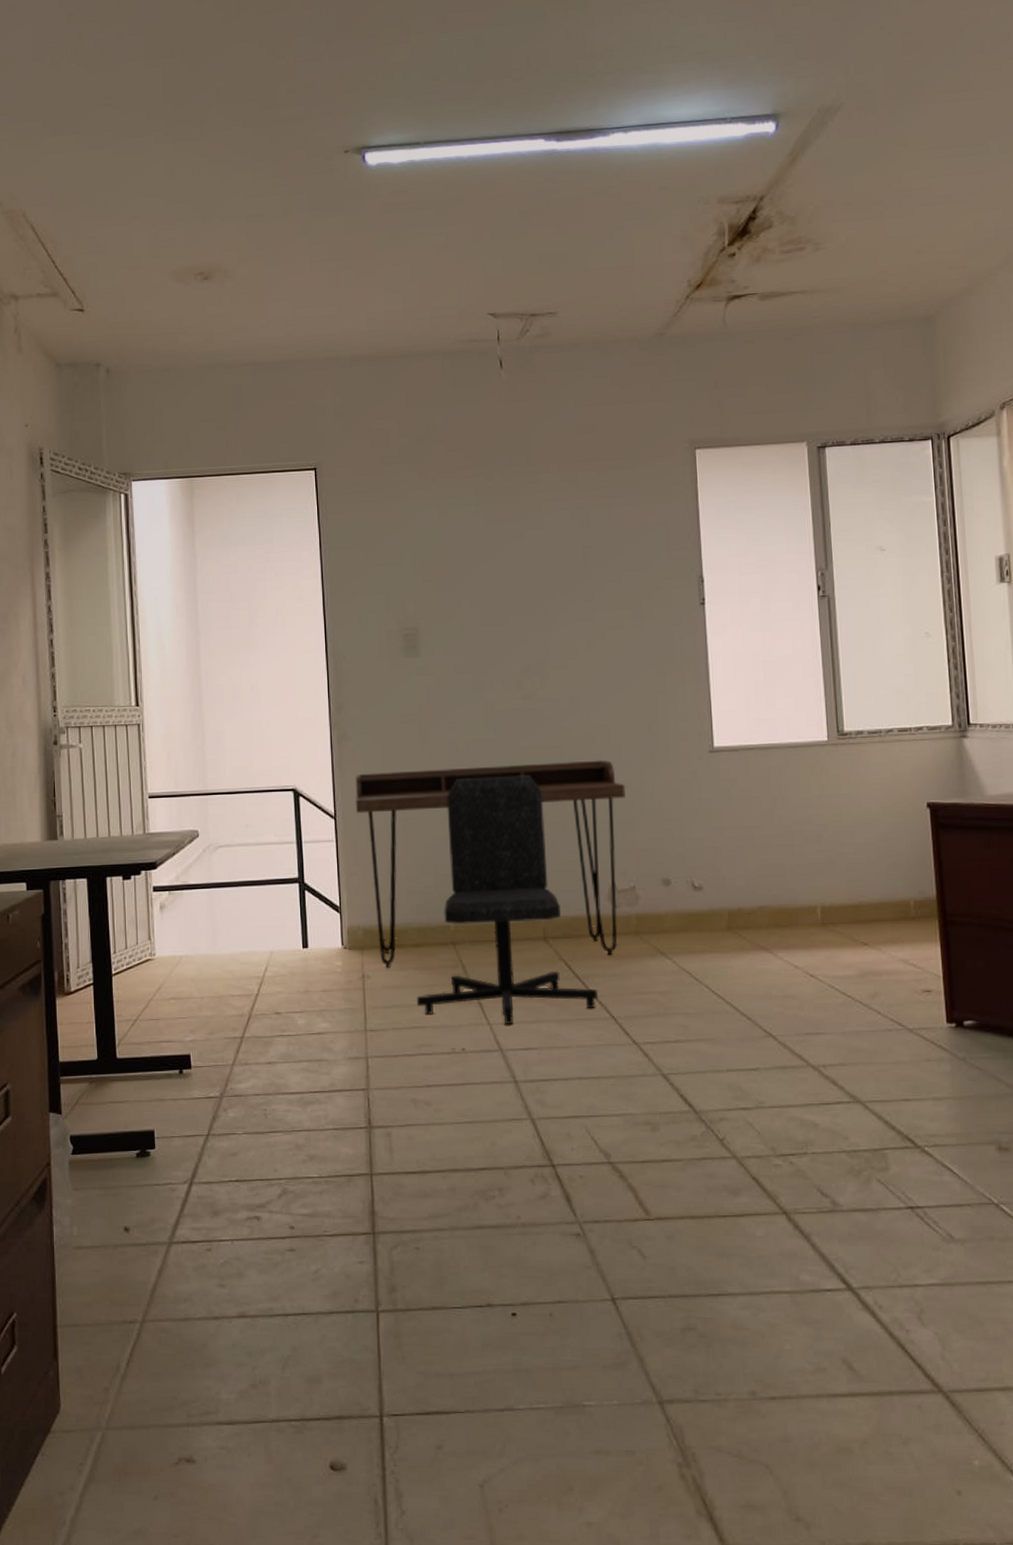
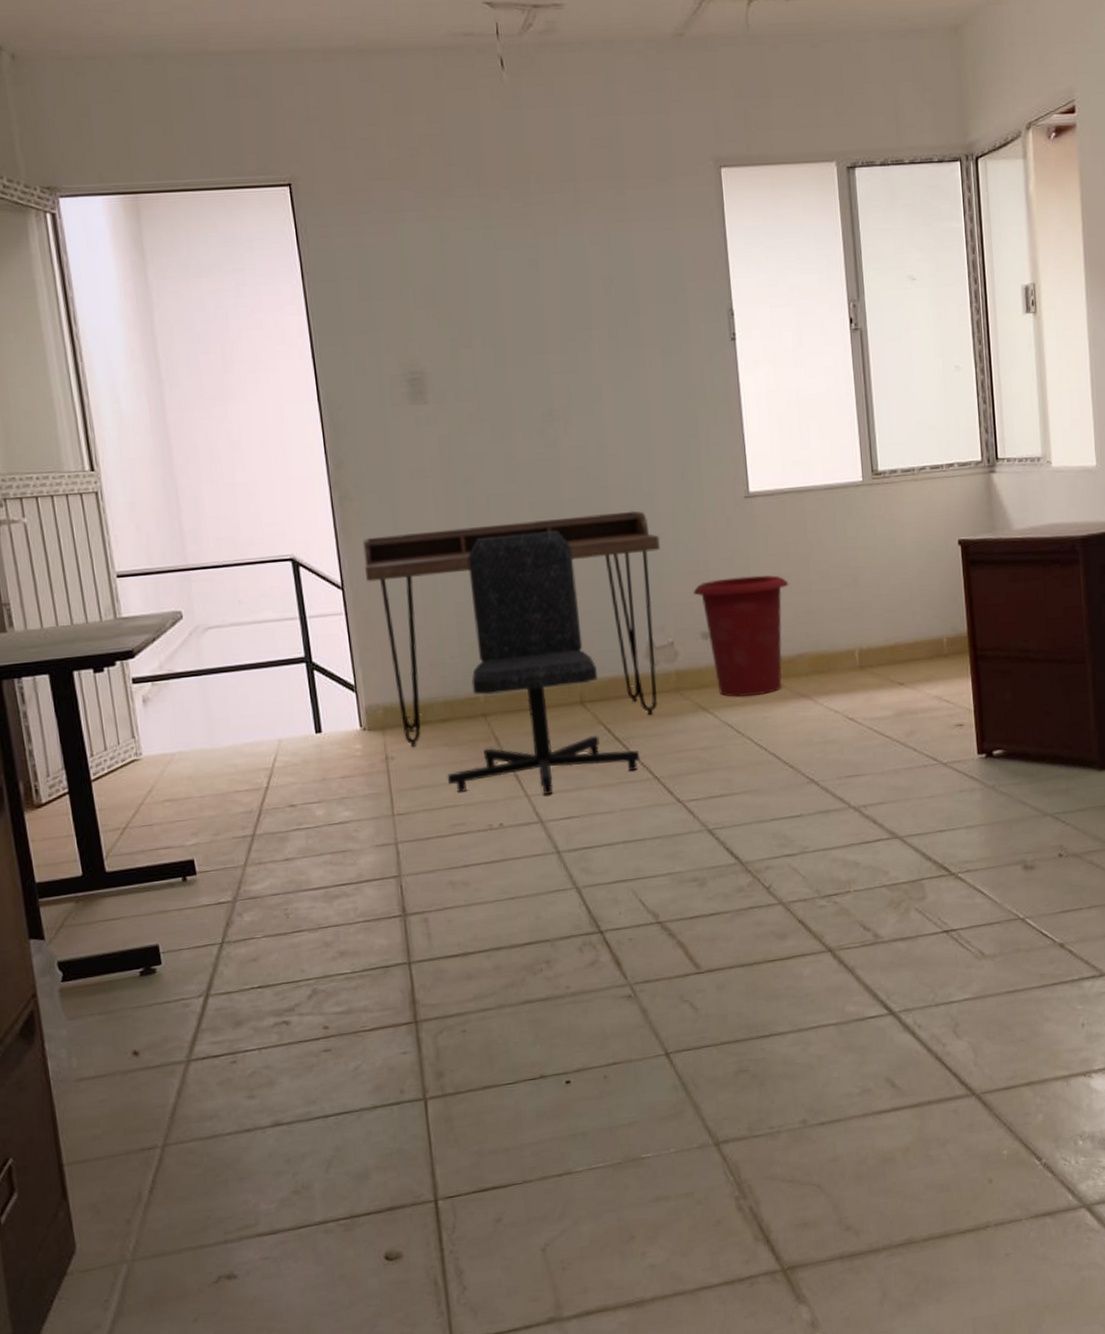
waste bin: none [656,827,751,944] -> present [693,575,789,697]

